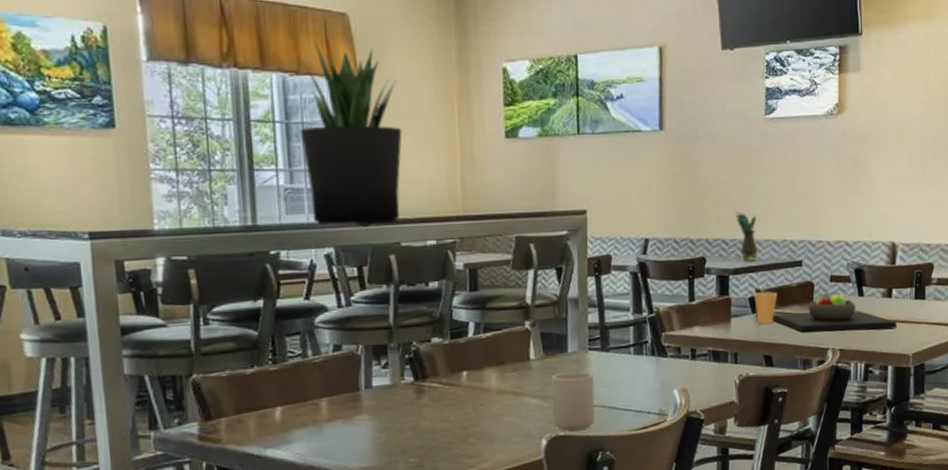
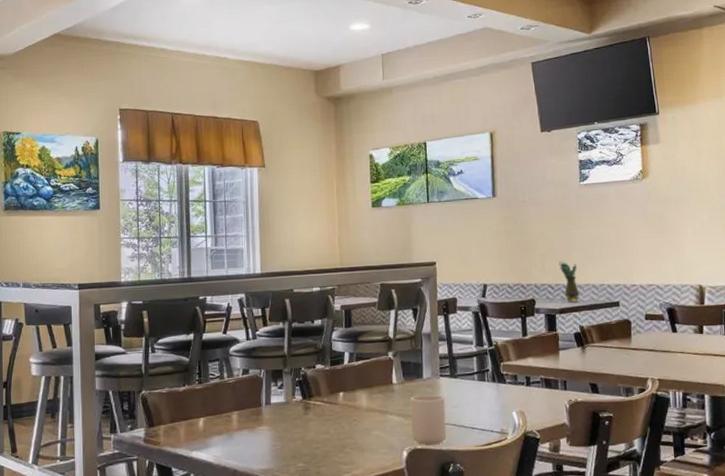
planter: present [300,41,402,226] -> none [223,142,296,277]
cup: present [753,292,778,325] -> none [577,328,599,357]
fruit bowl: present [772,292,898,333] -> none [595,329,711,364]

